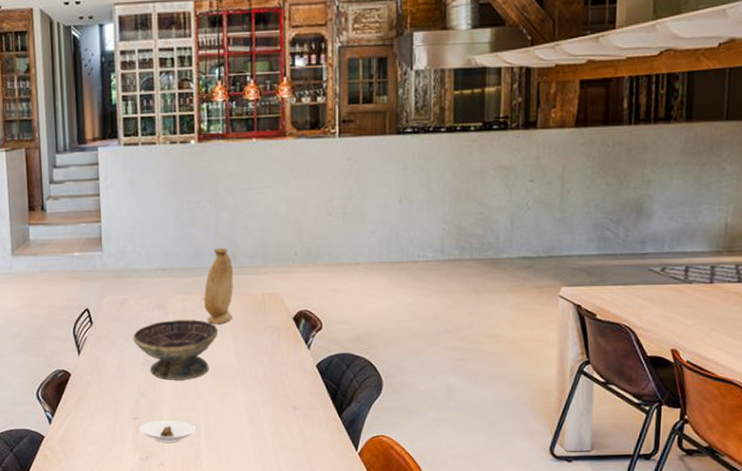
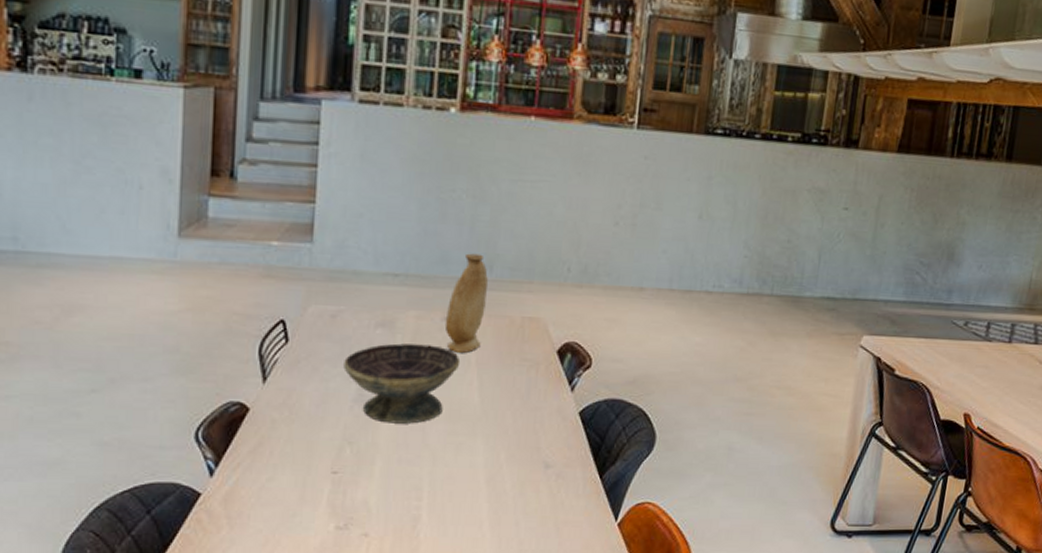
saucer: present [139,420,196,442] -> none [339,476,417,506]

